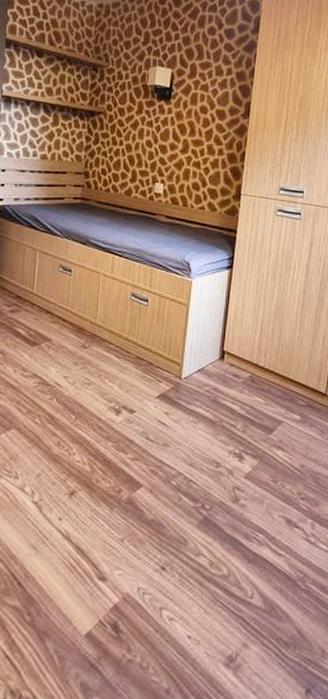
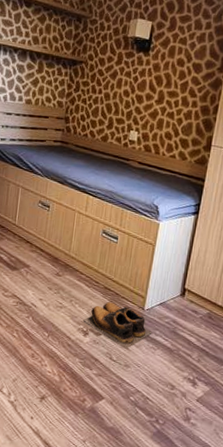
shoes: none [114,373,192,426] -> present [83,302,152,349]

